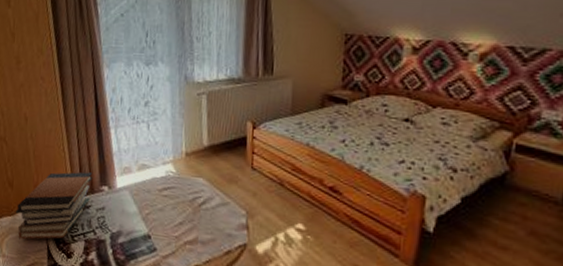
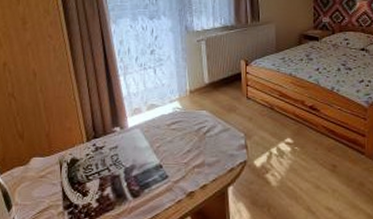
book stack: present [15,172,93,240] -> none [27,117,105,186]

